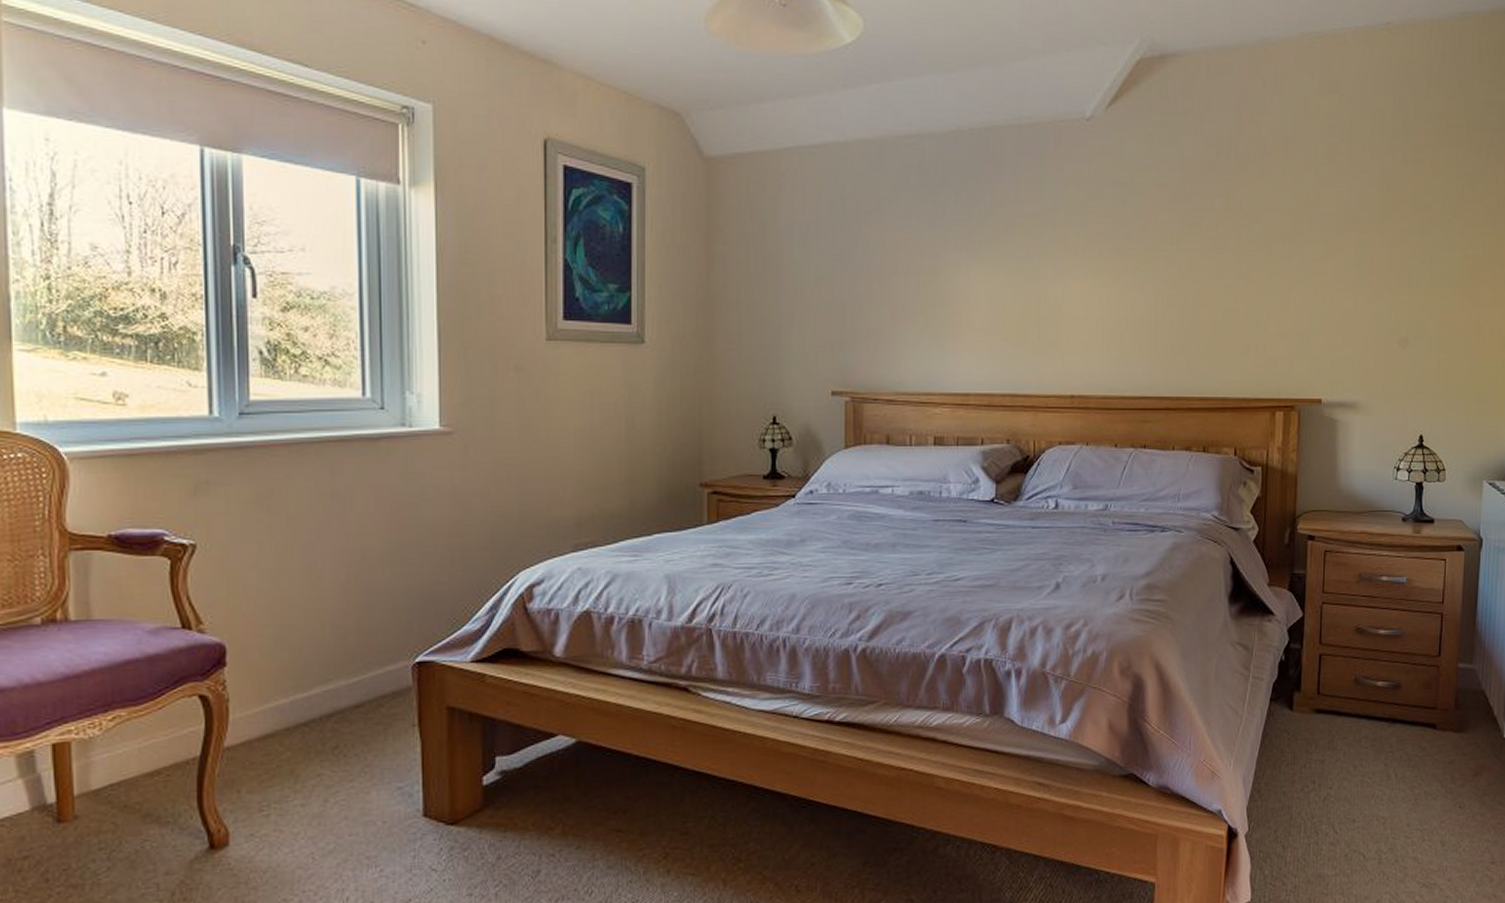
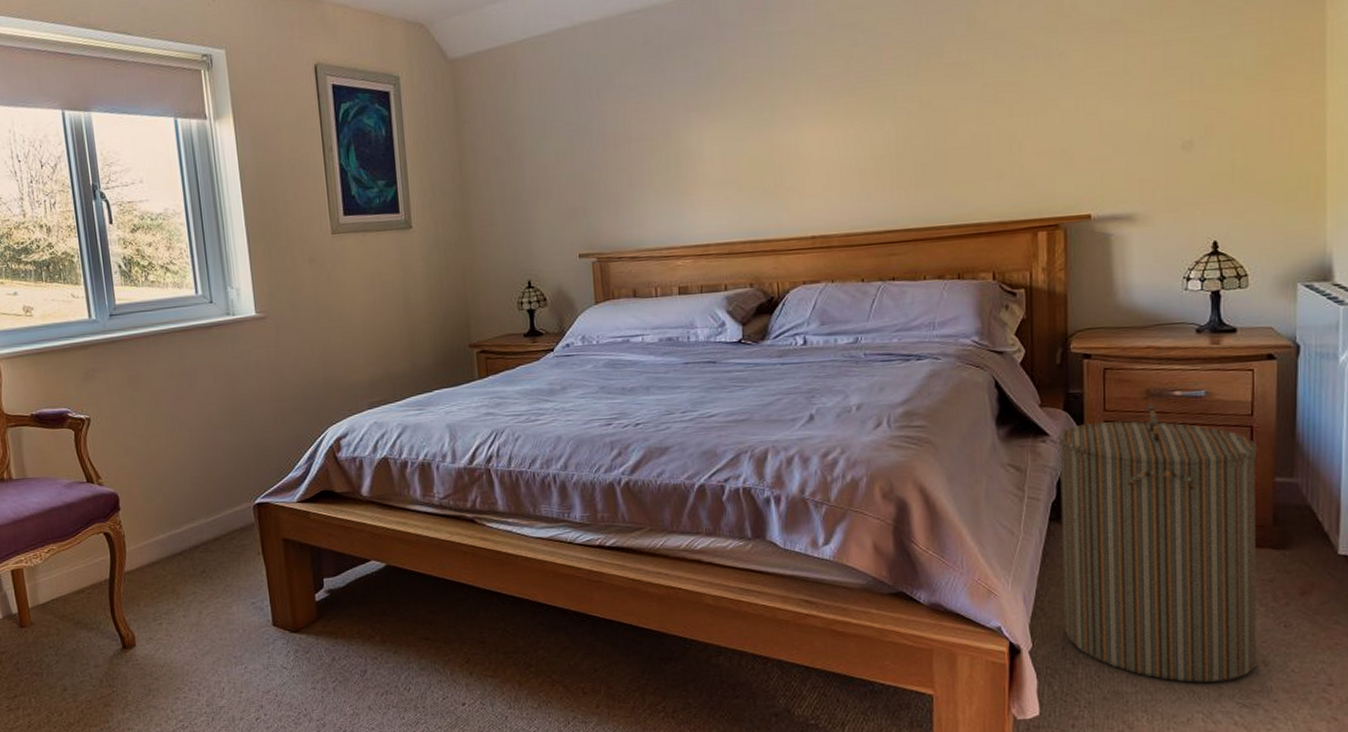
laundry hamper: none [1278,587,1445,864] -> present [1057,403,1256,683]

